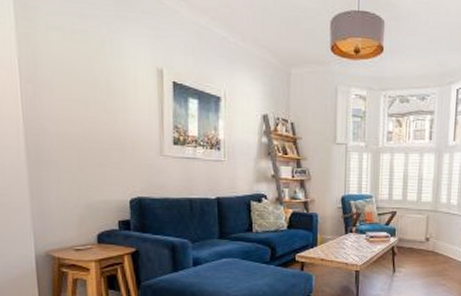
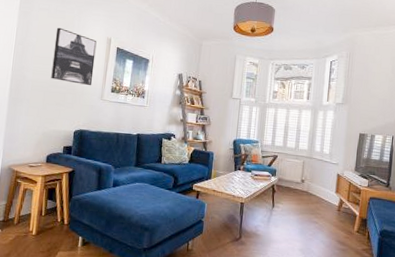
wall art: none [79,55,145,138] -> present [51,27,97,86]

